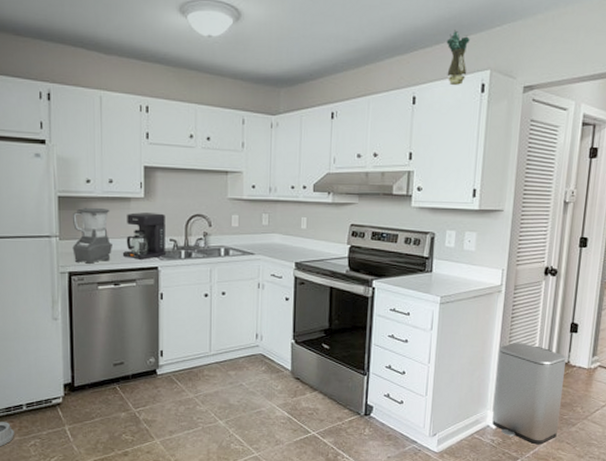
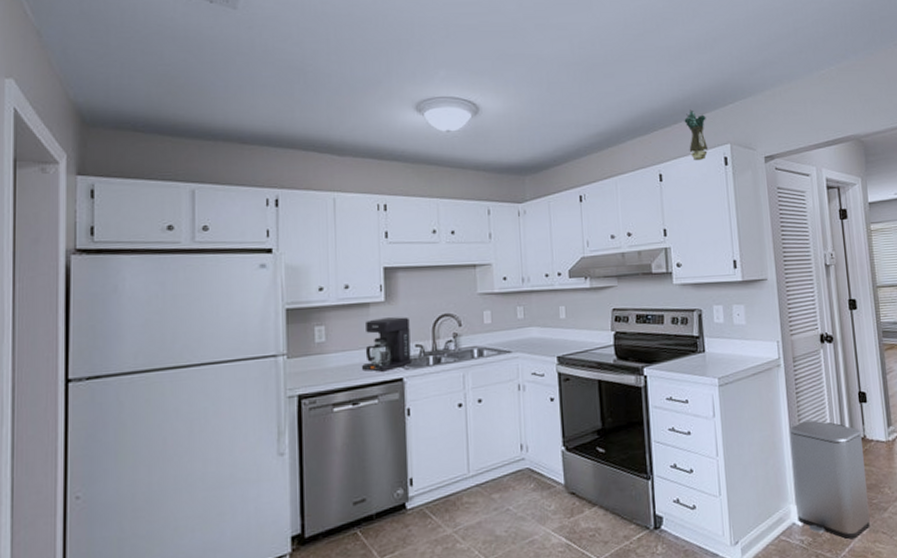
blender: present [72,207,112,264] -> none [302,317,350,383]

